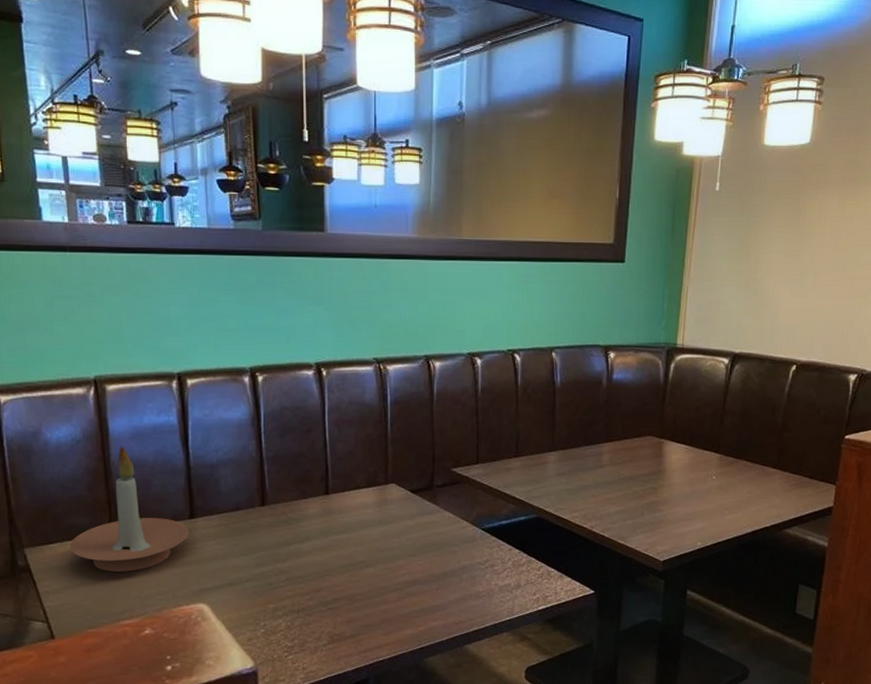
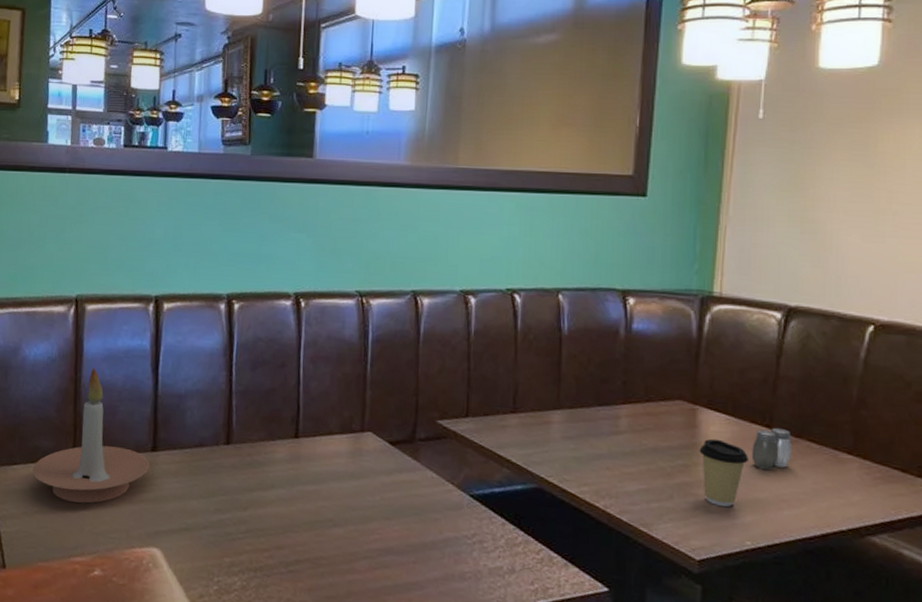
coffee cup: none [664,465,701,517] -> present [699,438,748,507]
salt and pepper shaker: none [703,452,733,486] -> present [751,427,792,470]

